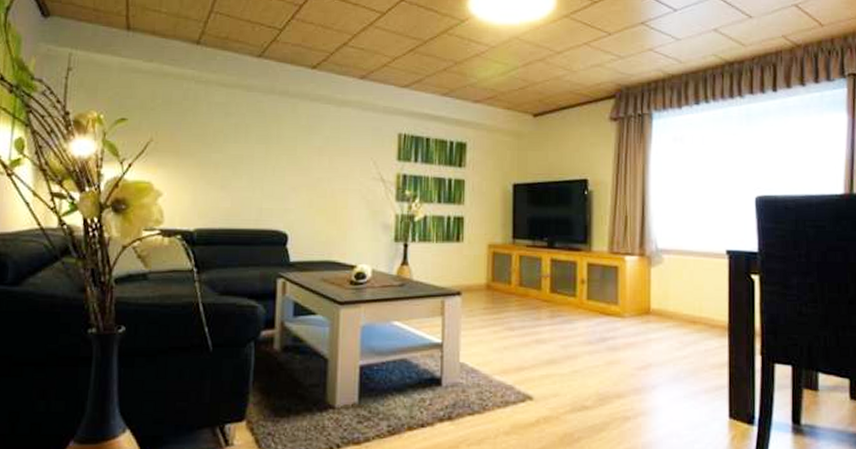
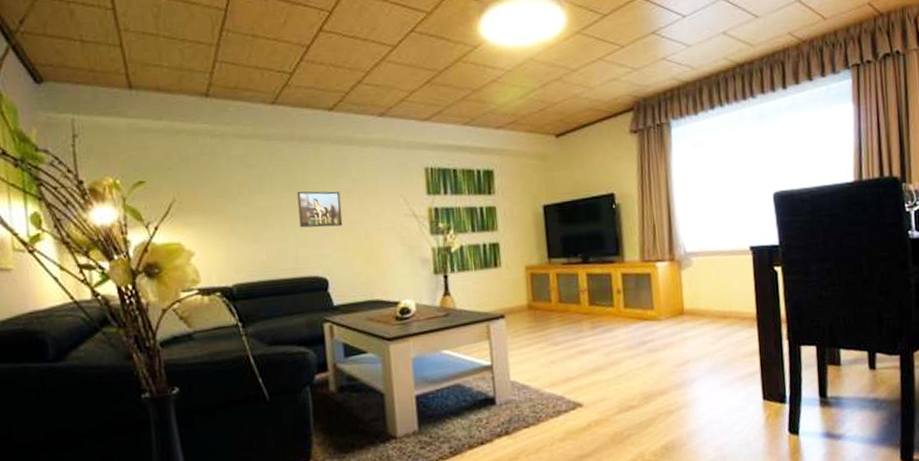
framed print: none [268,143,312,182] -> present [297,191,343,228]

